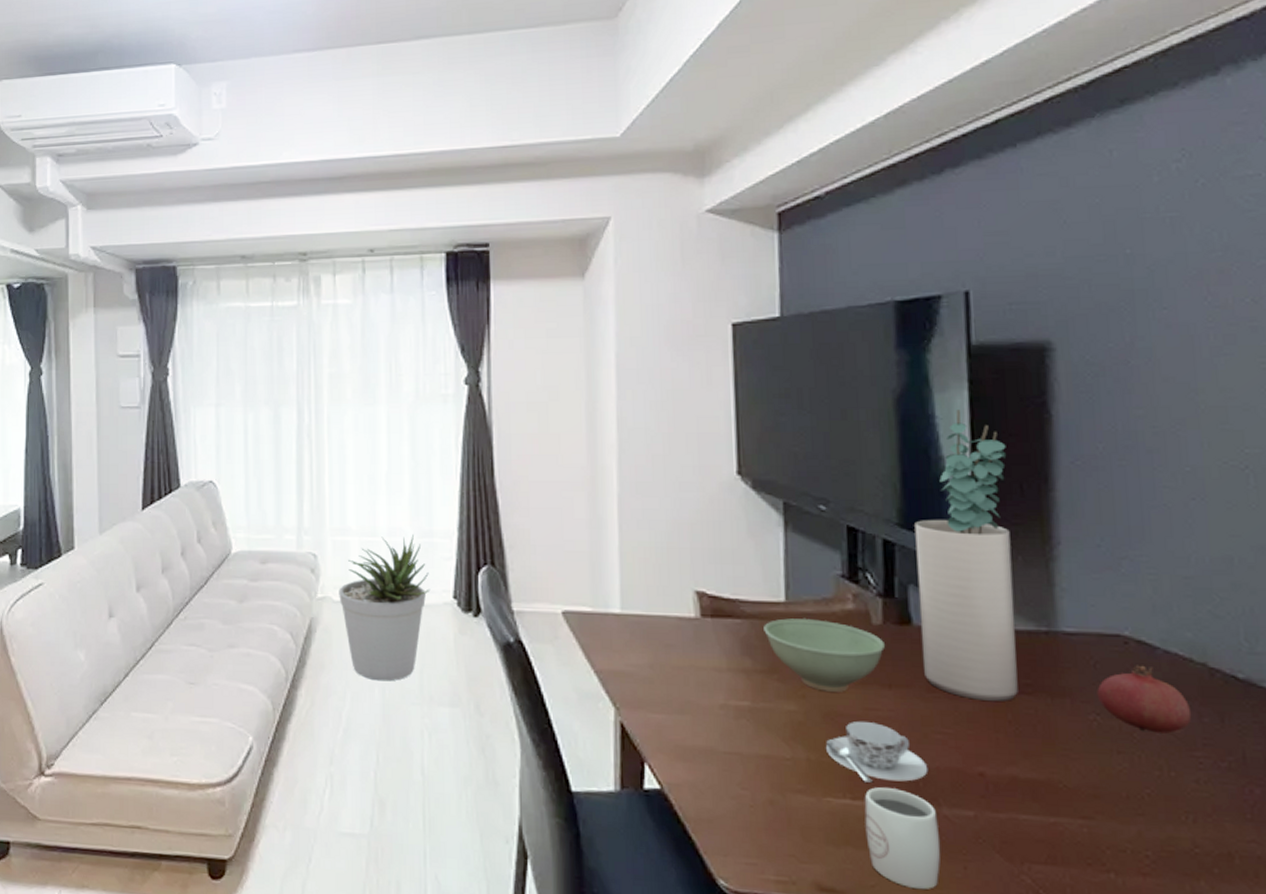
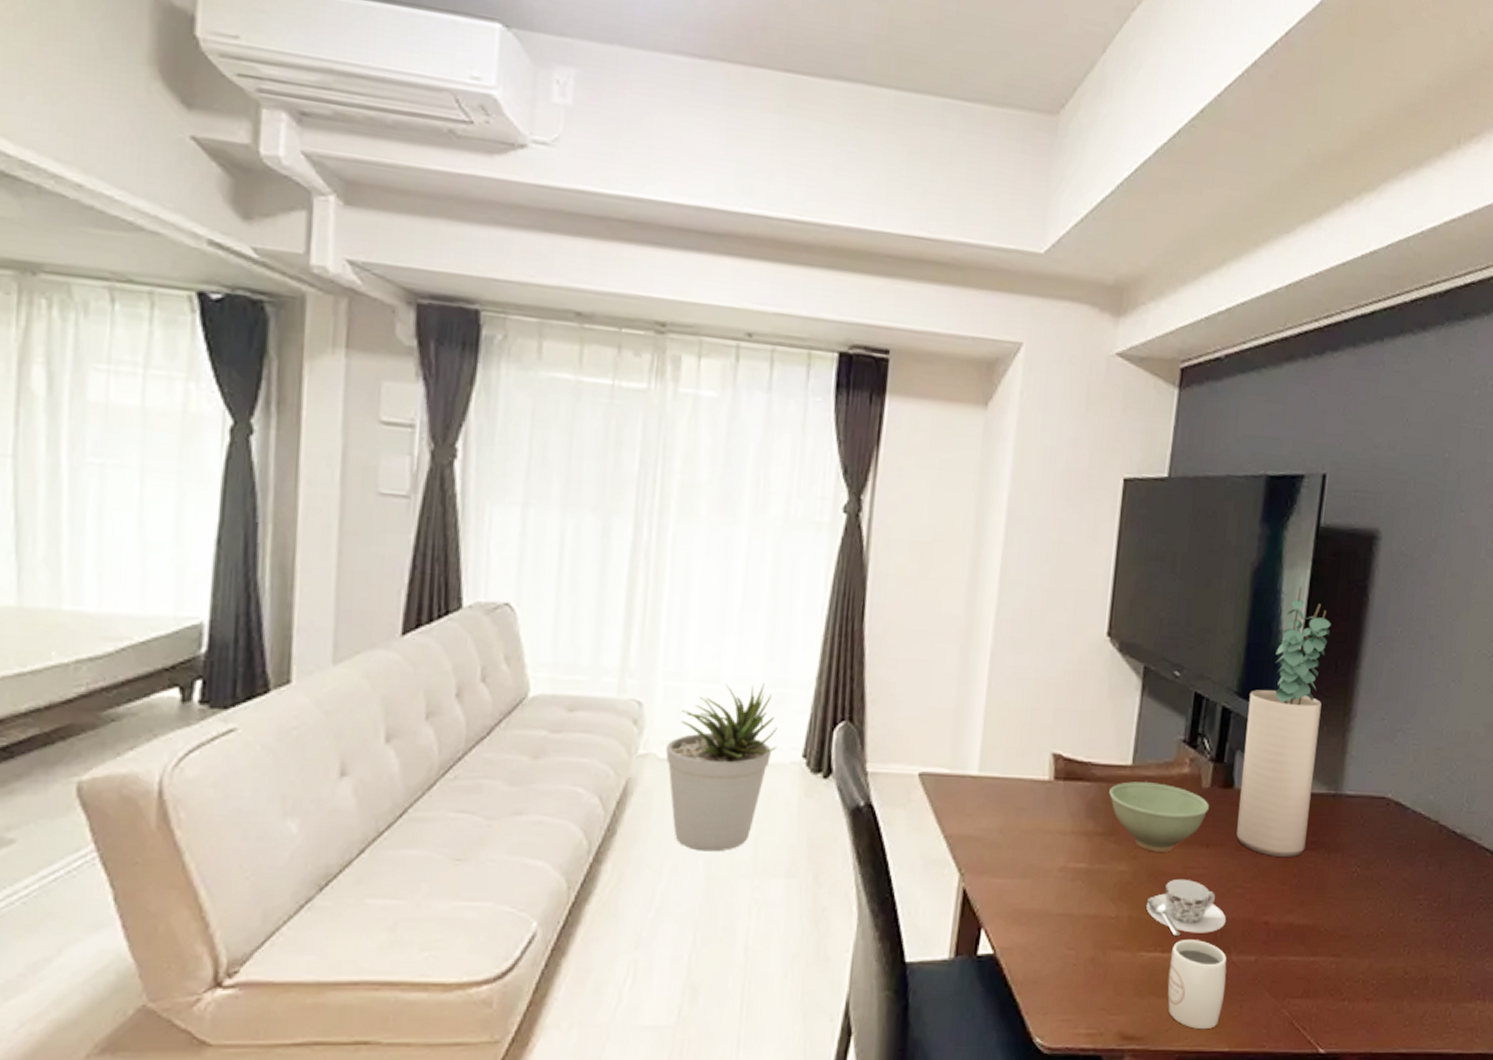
fruit: present [1097,665,1192,734] -> none [1360,823,1422,881]

